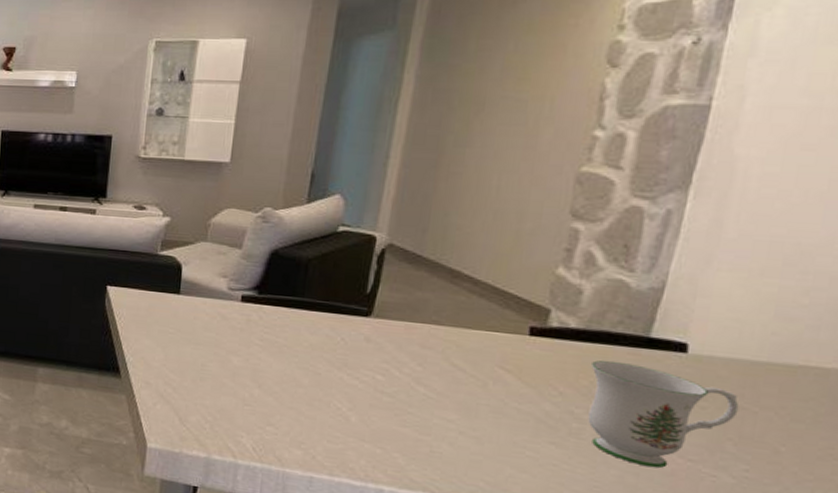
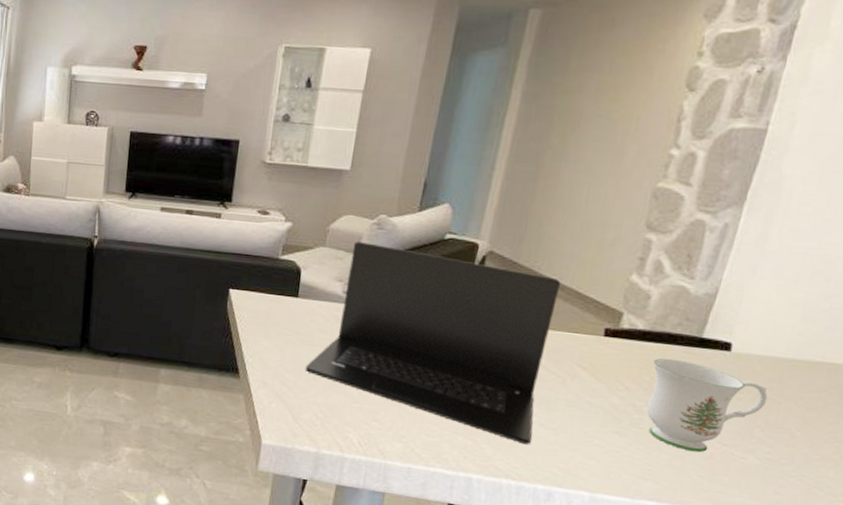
laptop: none [190,236,473,455] -> present [305,241,560,445]

